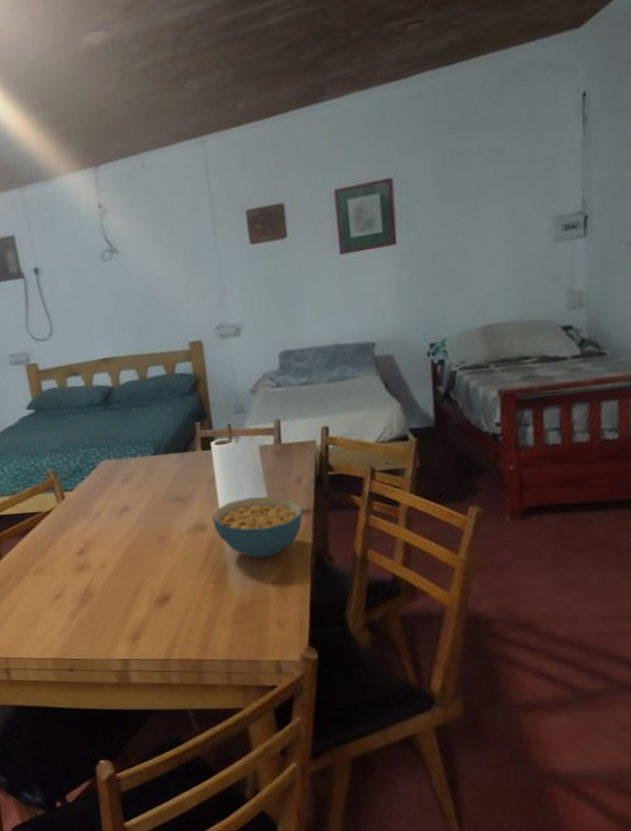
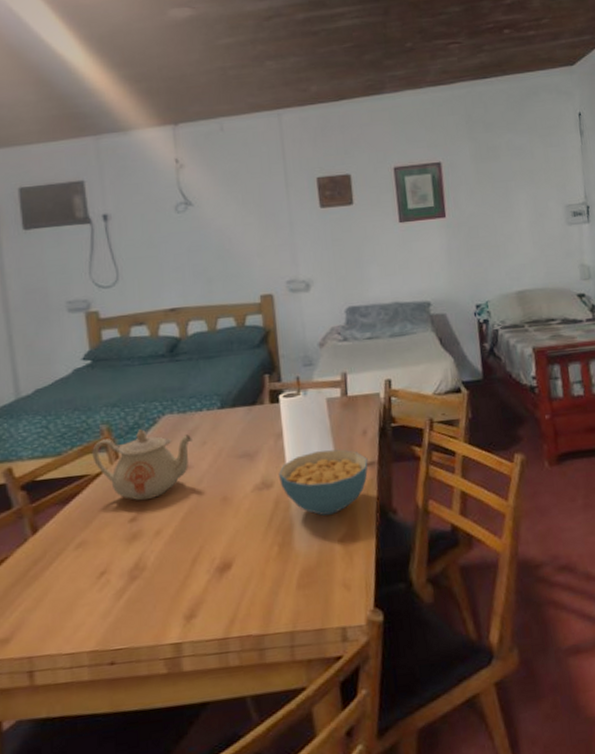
teapot: none [41,473,129,537] -> present [92,429,192,501]

